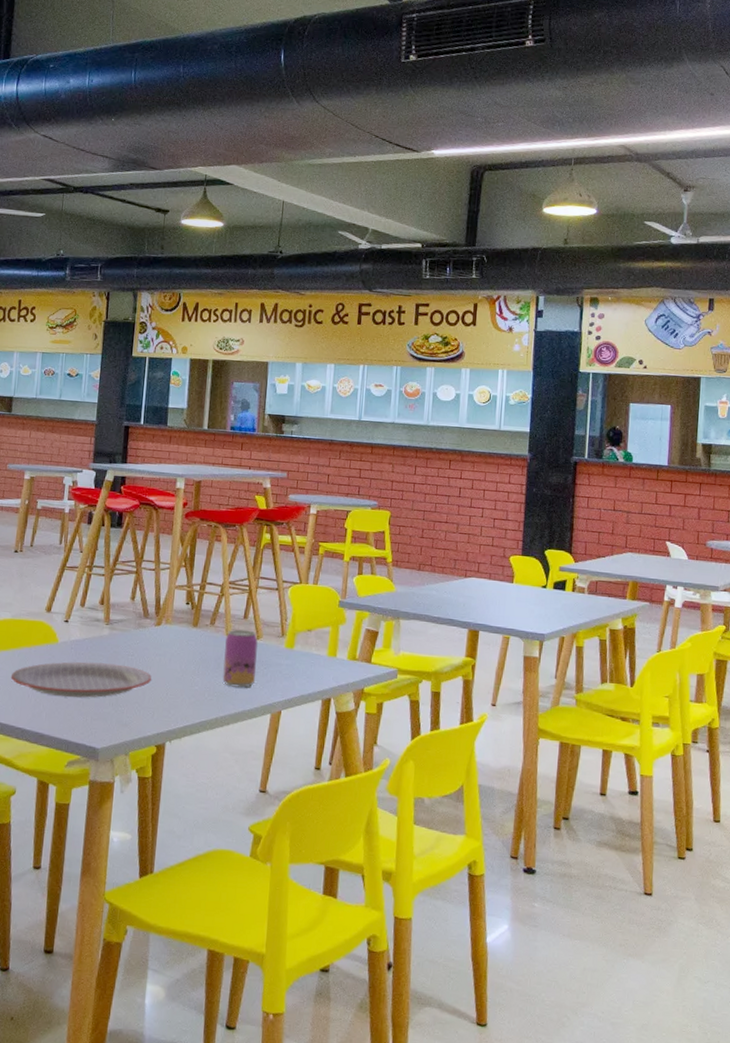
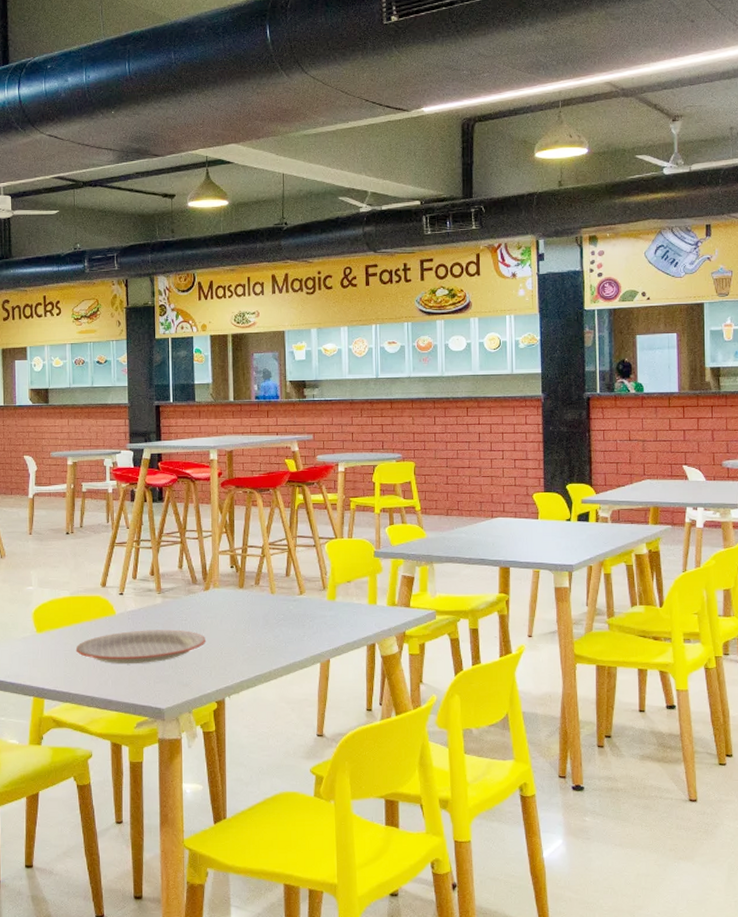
beverage can: present [222,629,258,688] -> none [271,587,303,641]

